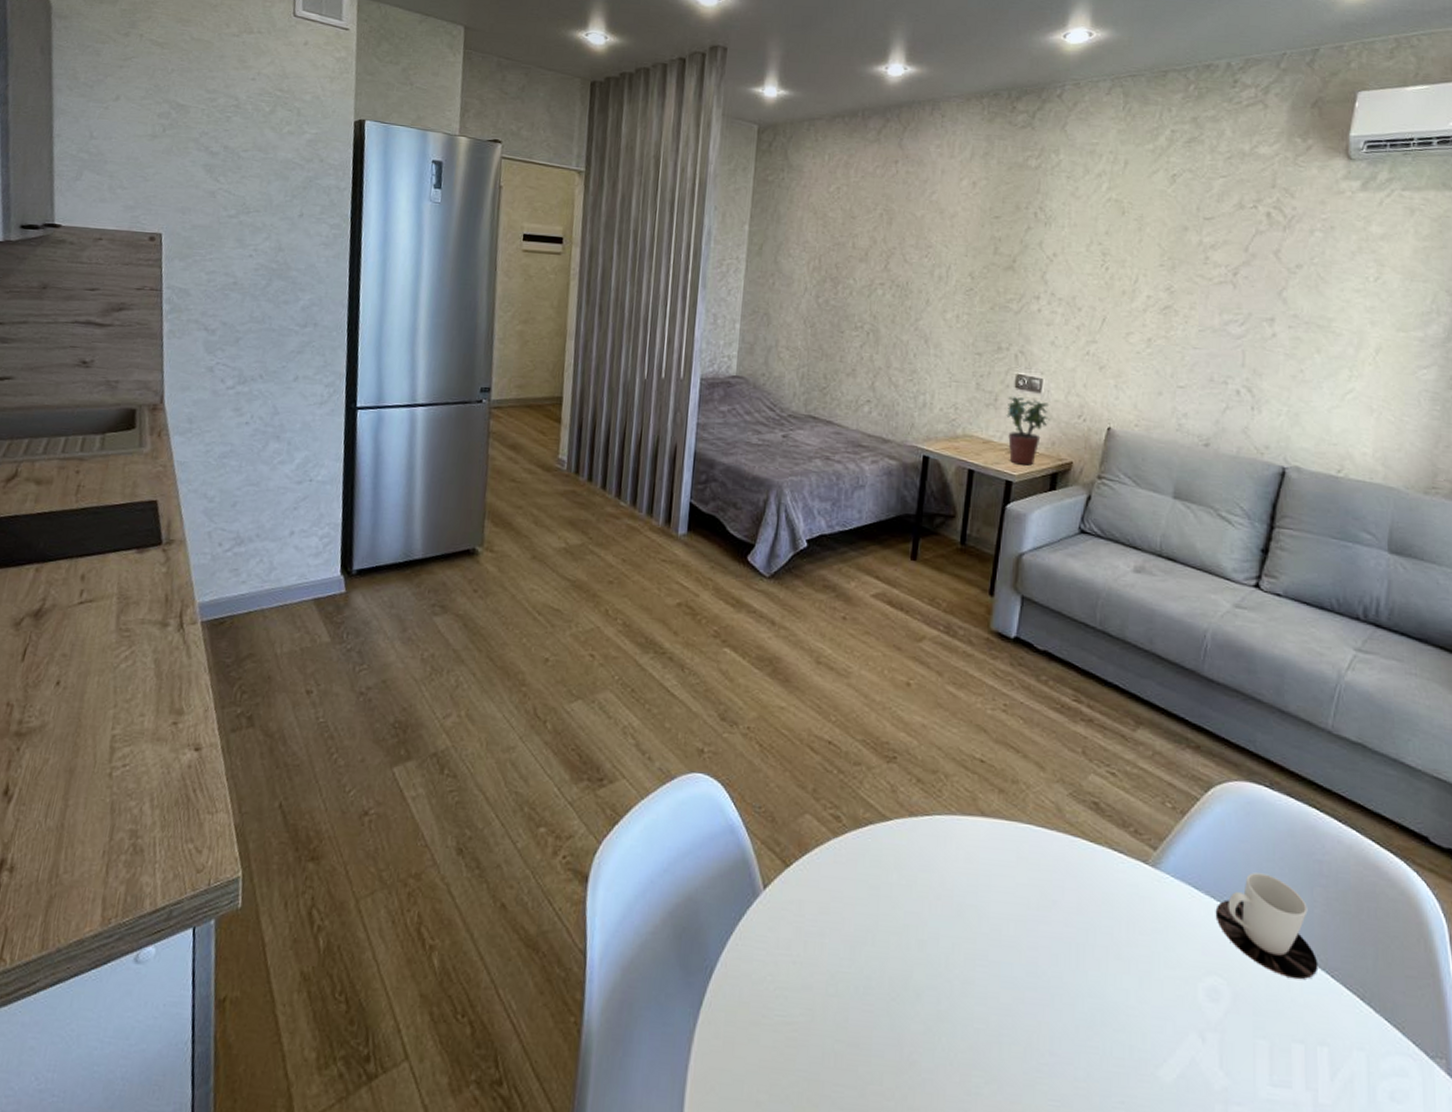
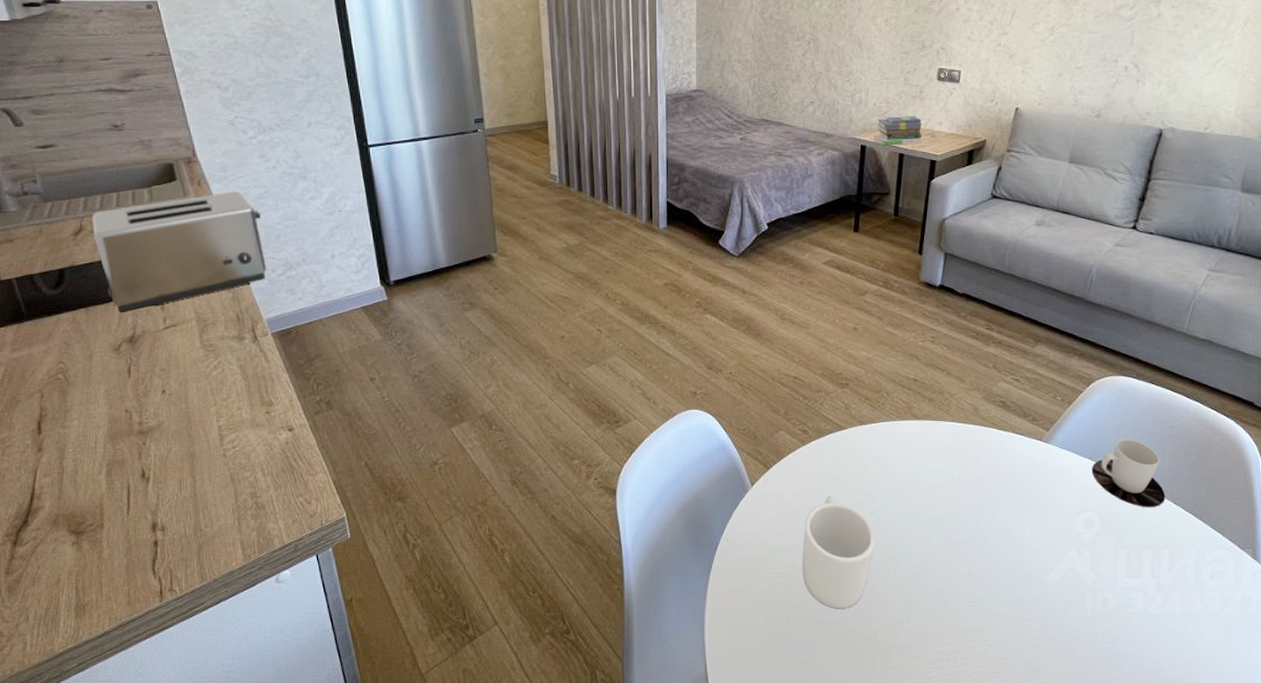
toaster: none [25,446,220,580] -> present [92,191,267,313]
mug: none [823,914,924,1091] -> present [803,496,875,610]
books: none [938,425,996,460] -> present [874,116,921,146]
potted plant: present [1006,396,1050,466] -> none [930,87,967,146]

